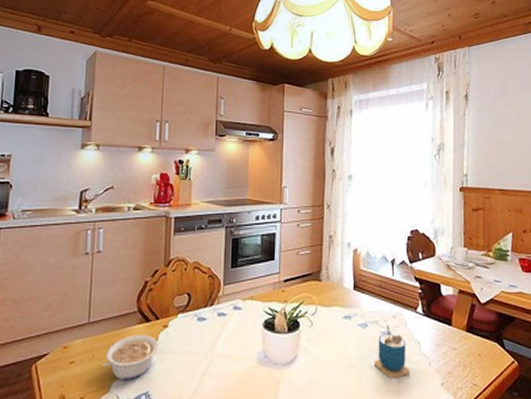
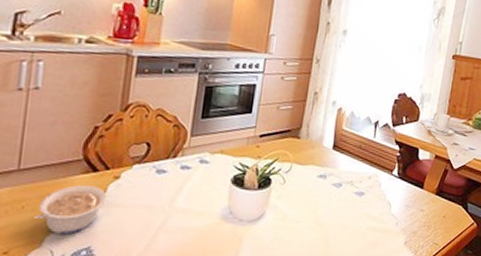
cup: present [374,325,411,379] -> none [343,185,378,238]

